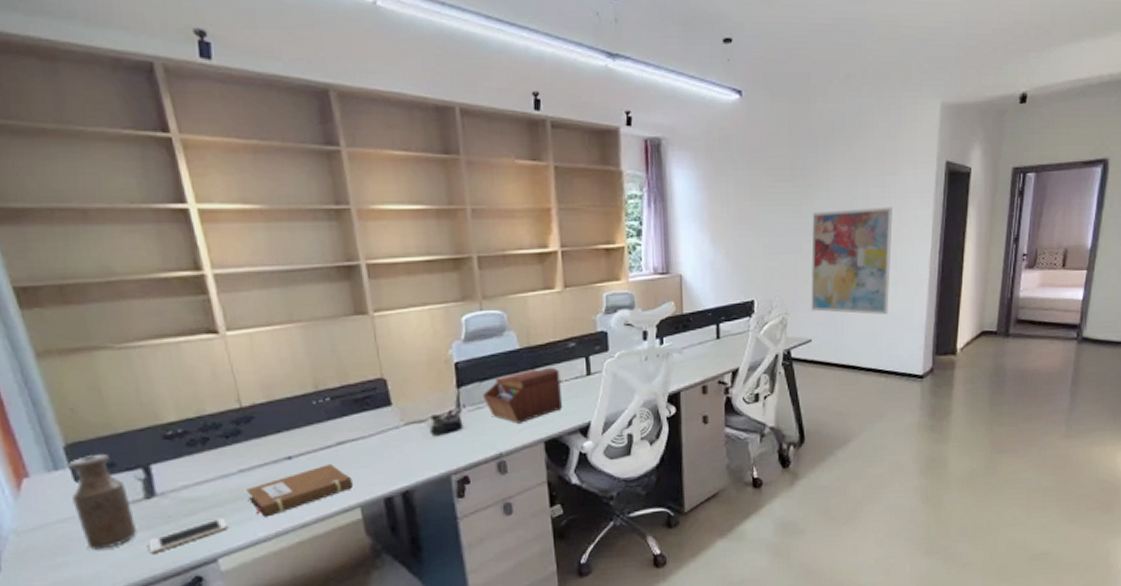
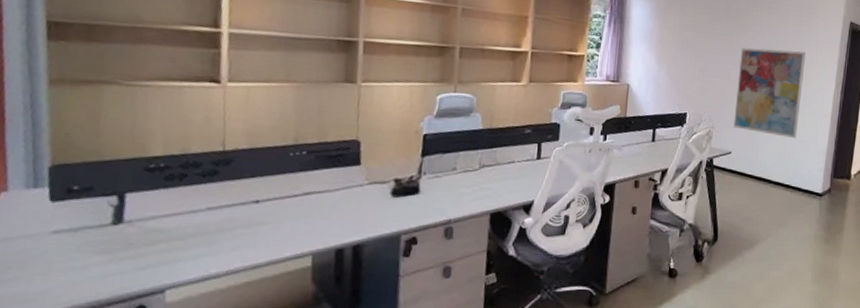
bottle: present [69,453,138,550] -> none [41,177,97,269]
cell phone: present [148,518,229,553] -> none [102,250,185,278]
notebook: present [246,464,353,518] -> none [209,212,310,255]
sewing box: present [482,367,563,424] -> none [442,148,514,195]

